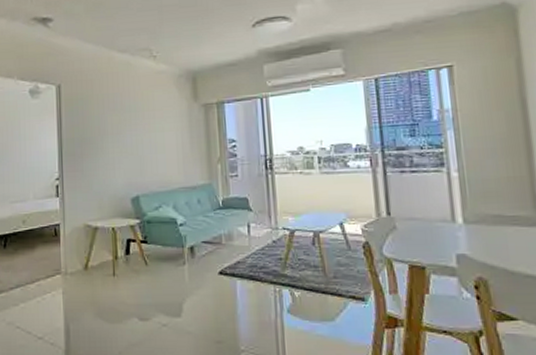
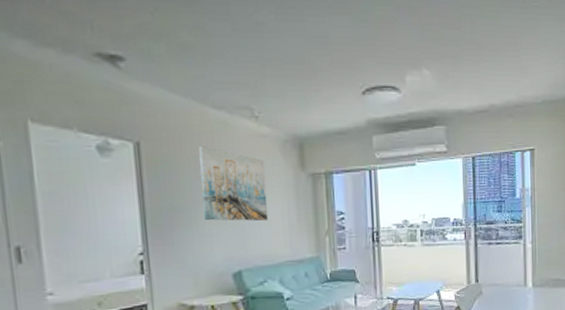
wall art: none [106,85,164,150] -> present [199,146,269,222]

